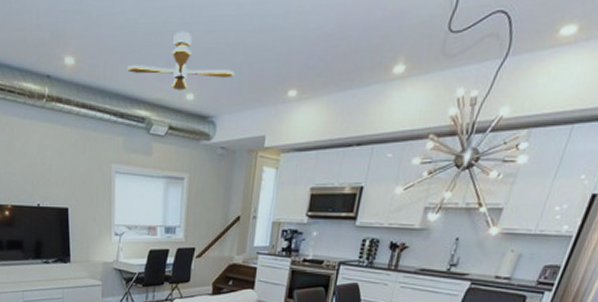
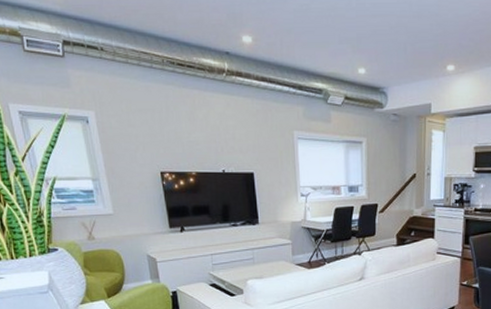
ceiling fan: present [127,31,236,91] -> none [302,15,400,66]

